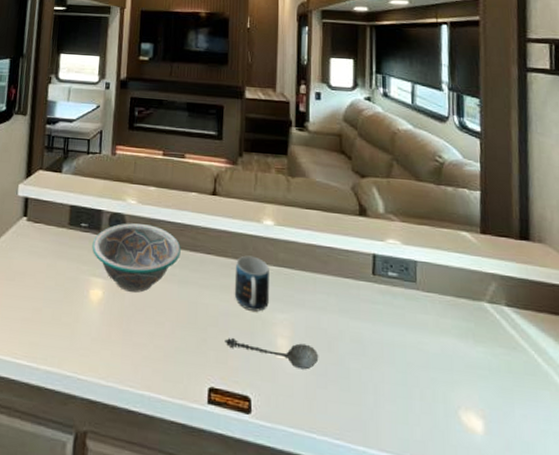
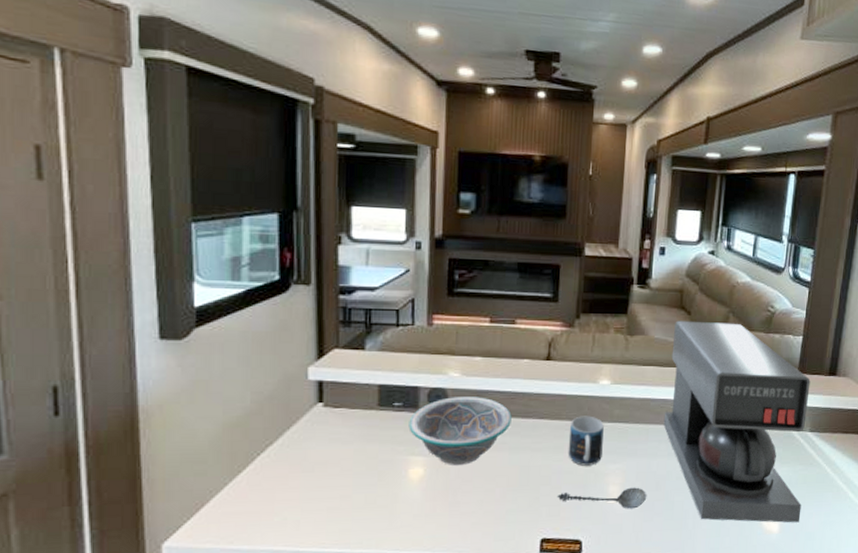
coffee maker: none [331,165,511,425] -> present [663,320,811,523]

